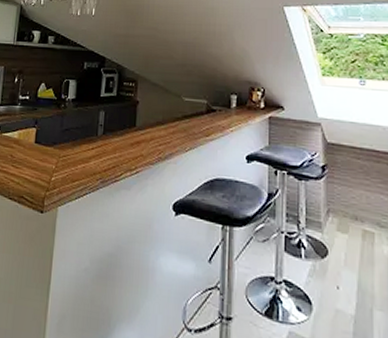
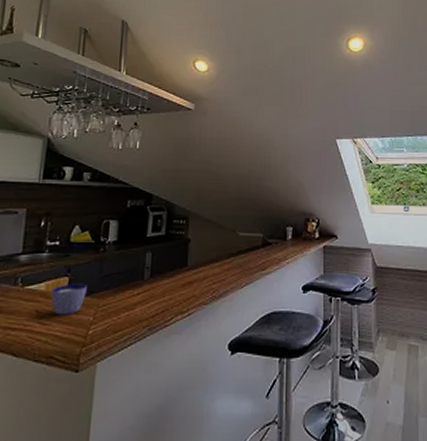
cup: none [22,134,51,162] -> present [51,283,87,315]

